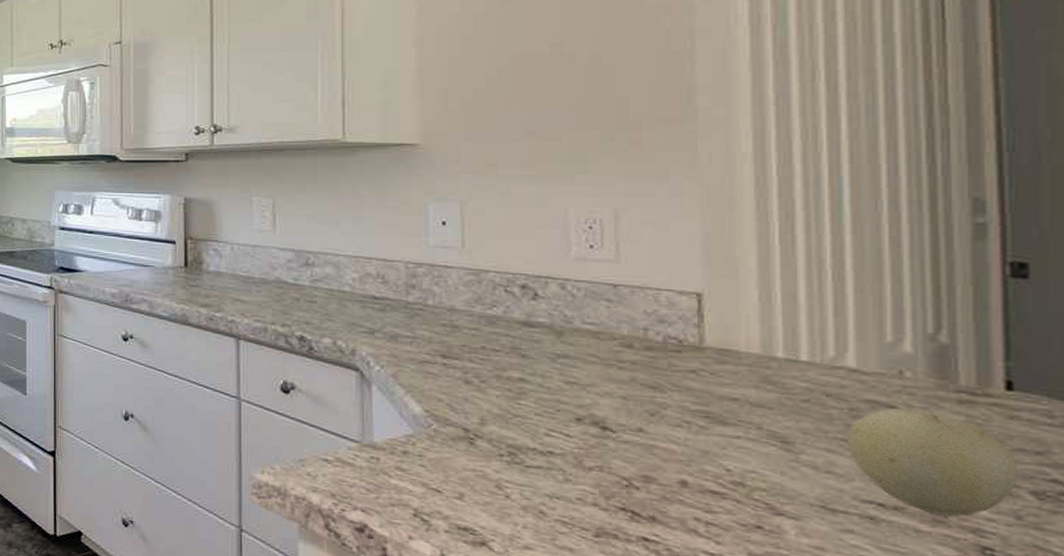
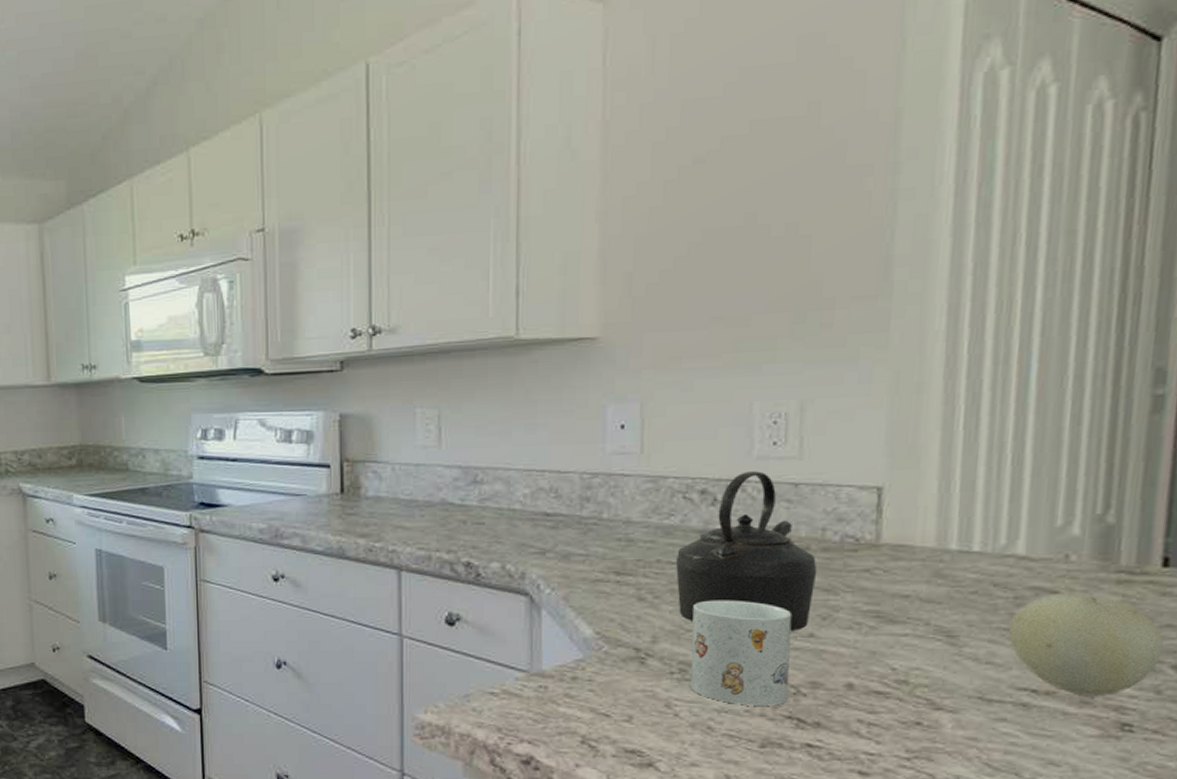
kettle: none [501,271,642,424] -> present [676,471,818,631]
mug: none [519,388,621,496] -> present [690,600,793,706]

